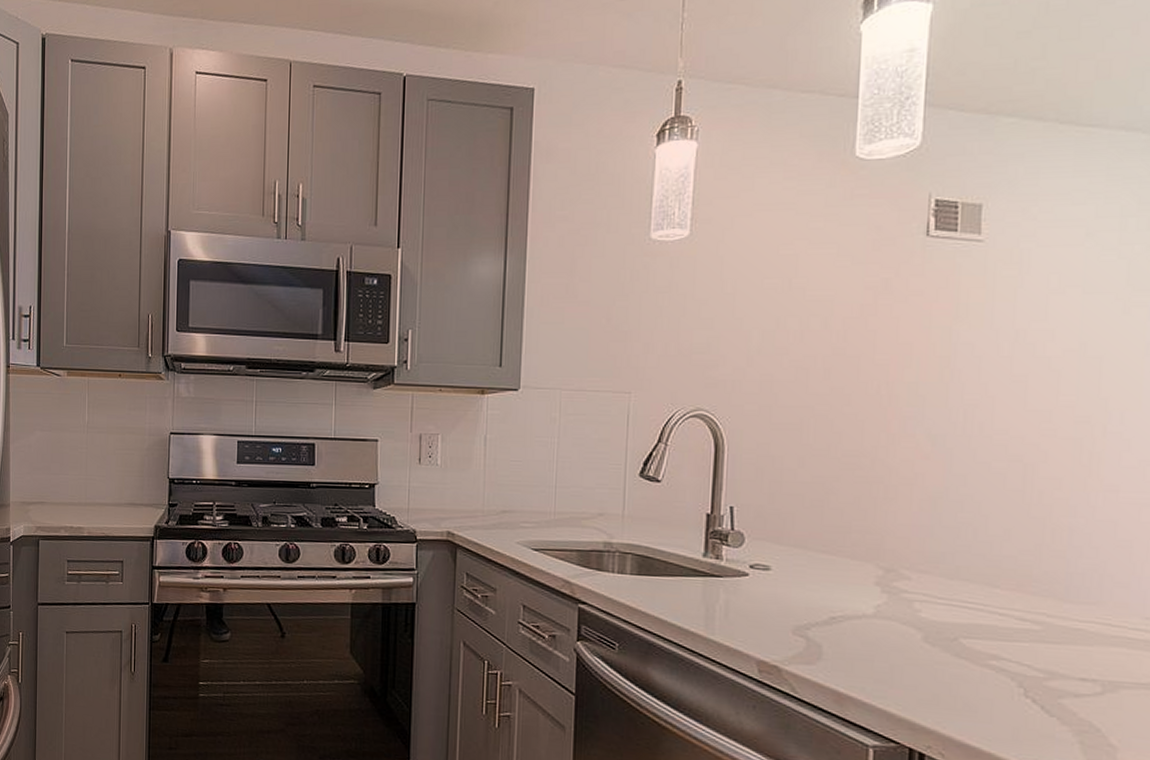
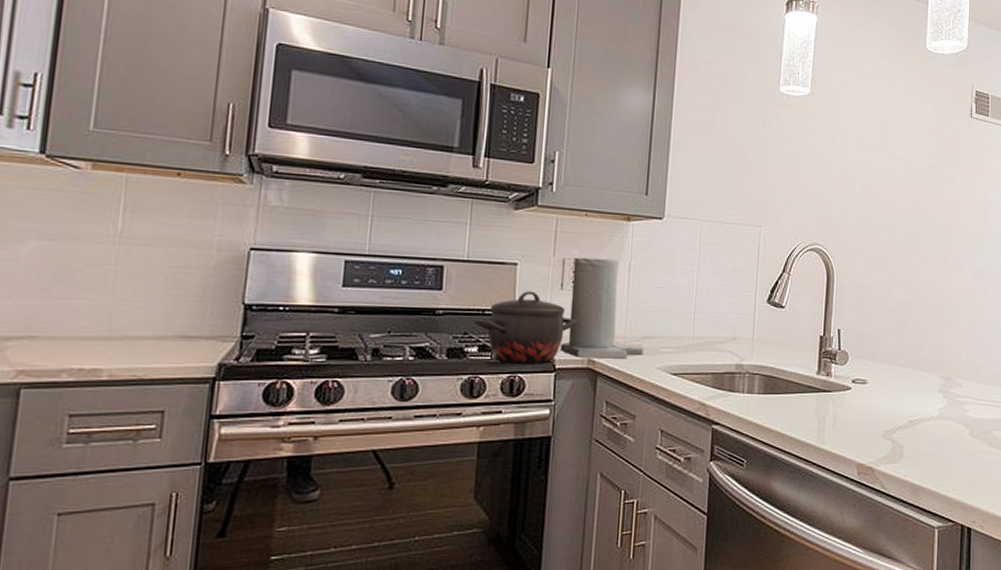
cooking pot: none [341,466,435,536] -> present [473,291,577,366]
paper towel: none [420,432,502,533] -> present [560,257,643,359]

